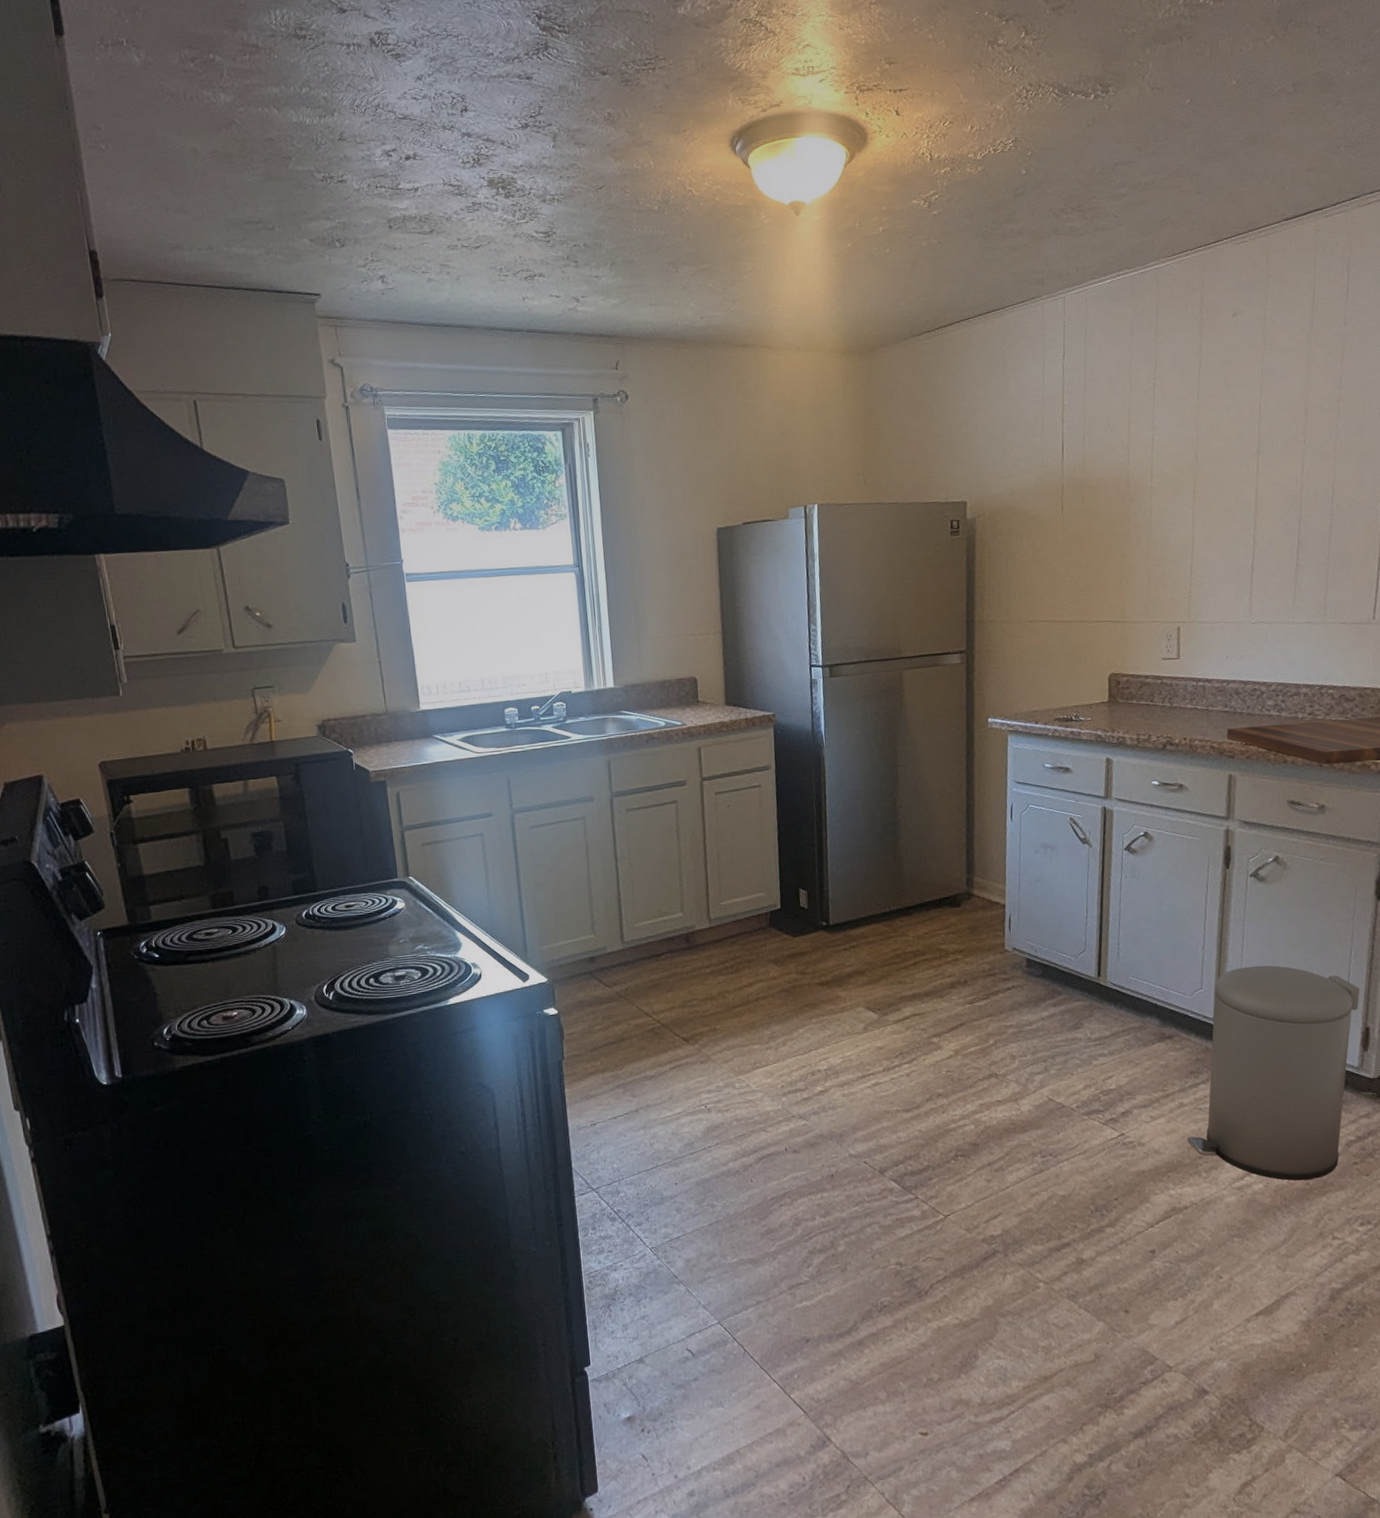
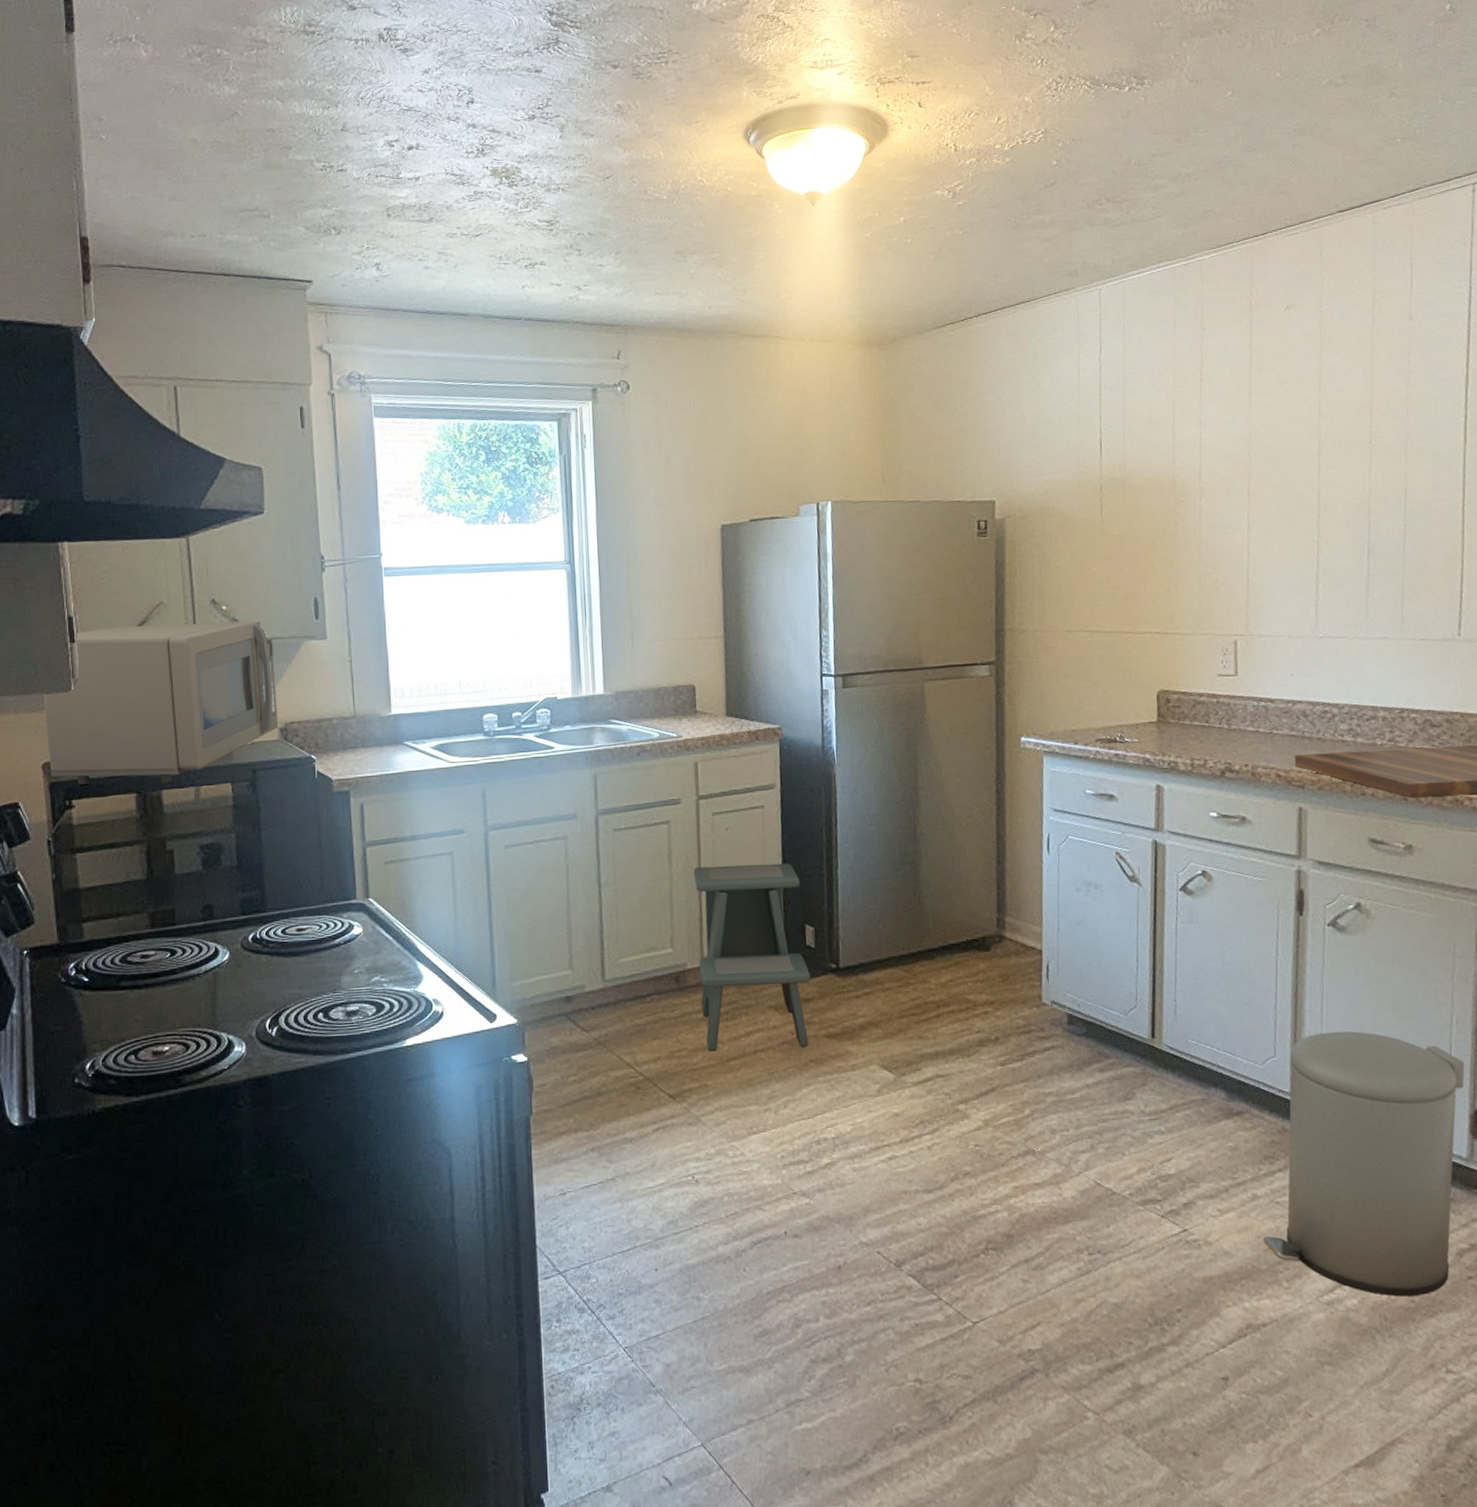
microwave: none [93,624,317,781] -> present [43,619,279,785]
step stool: none [699,835,805,1001] -> present [693,863,812,1052]

